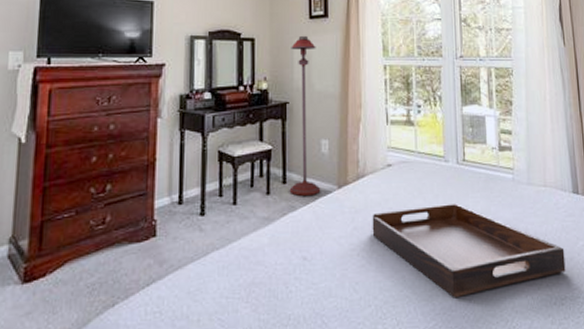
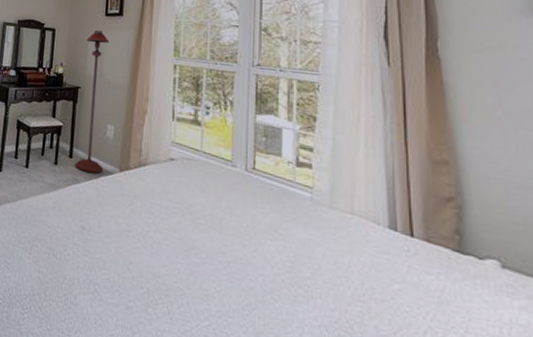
serving tray: present [372,202,566,299] -> none [149,201,373,314]

